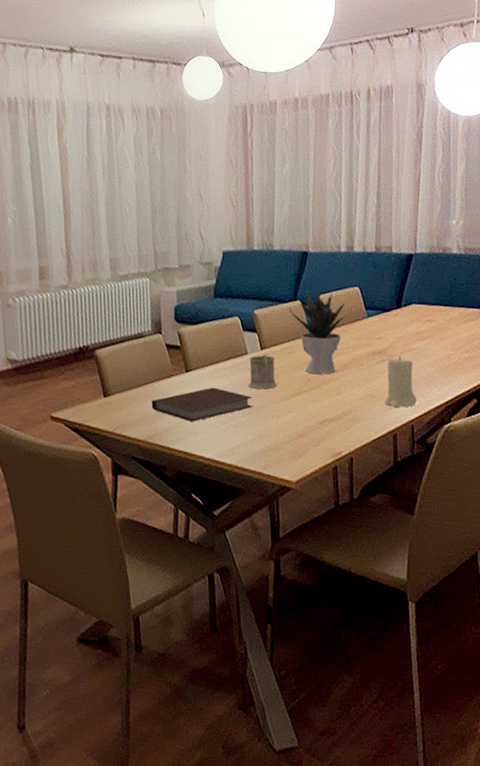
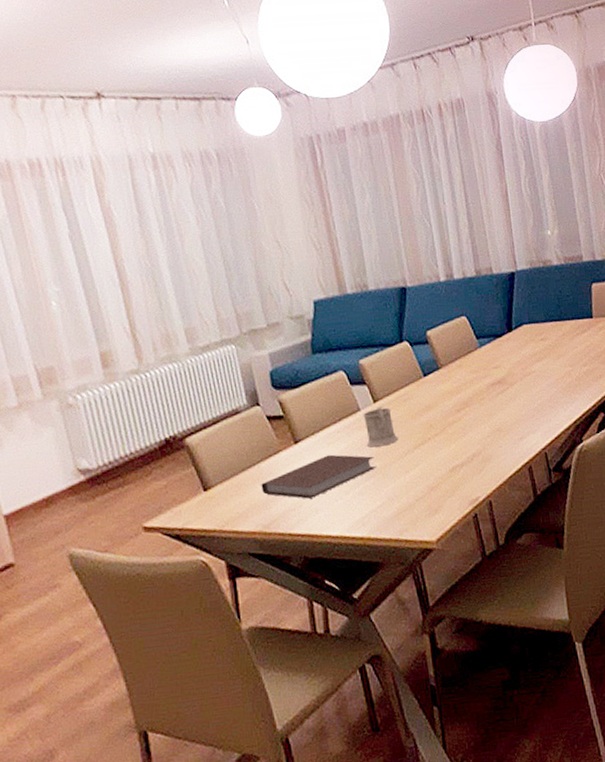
potted plant: present [289,291,346,375] -> none [397,327,458,419]
candle: present [384,356,417,408] -> none [508,382,546,438]

